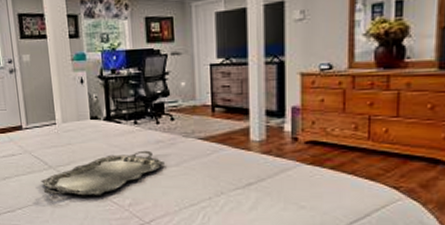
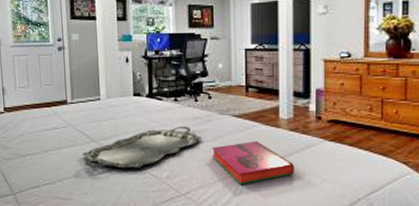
hardback book: none [175,165,267,212] -> present [211,140,294,184]

